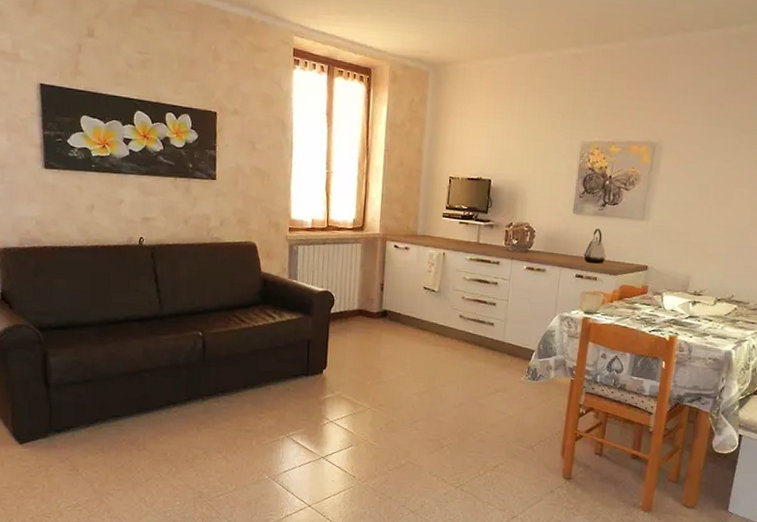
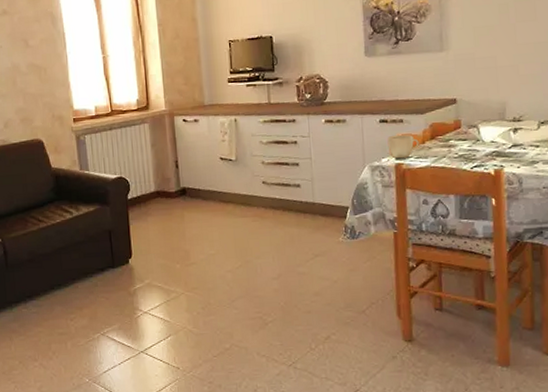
kettle: present [583,228,607,264] -> none [384,68,409,106]

